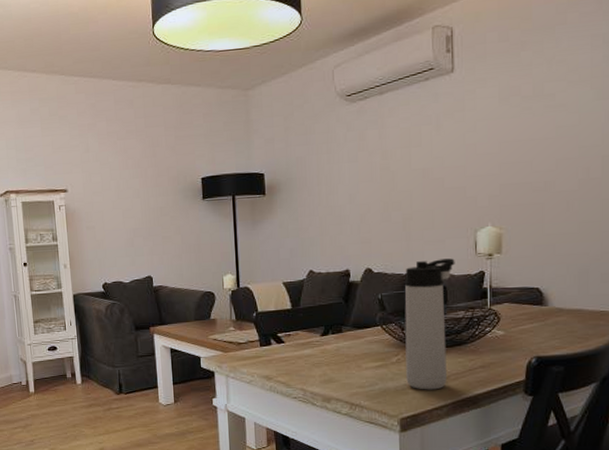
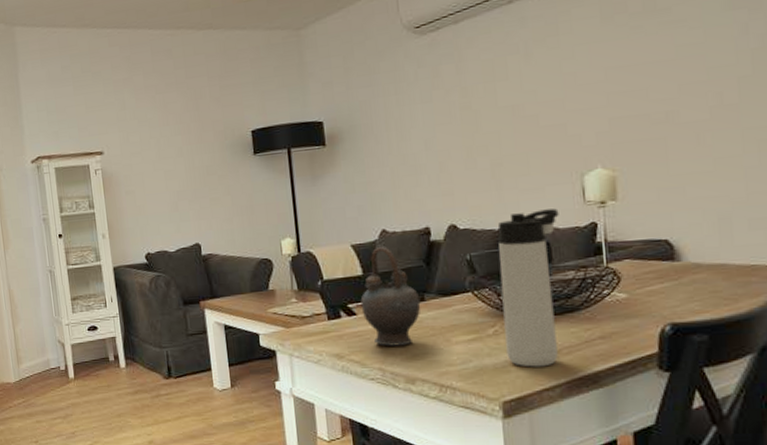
teapot: none [288,284,339,370] -> present [360,246,421,346]

